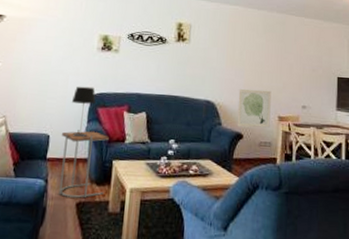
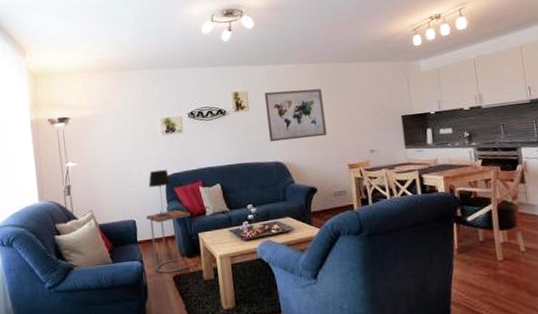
wall art: none [204,29,265,84] -> present [264,88,327,142]
wall art: present [237,89,271,128] -> none [305,141,342,182]

